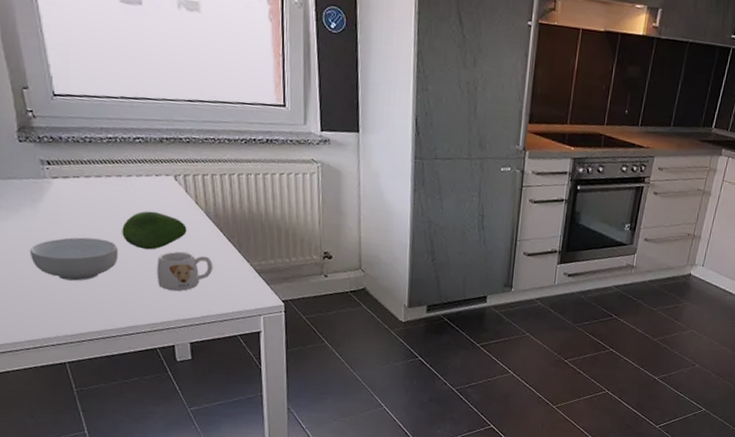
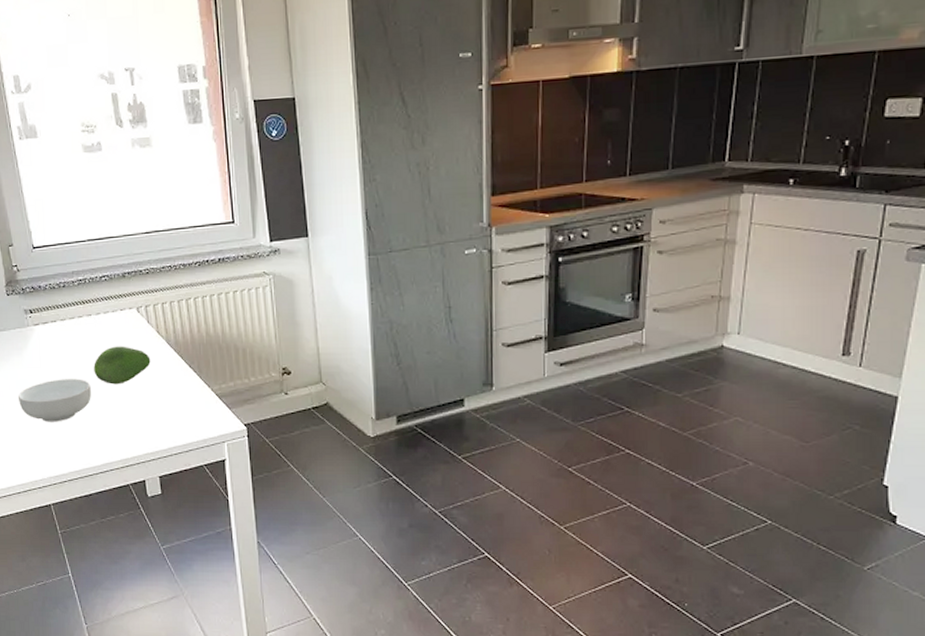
mug: present [157,251,213,291] -> none [125,383,177,423]

